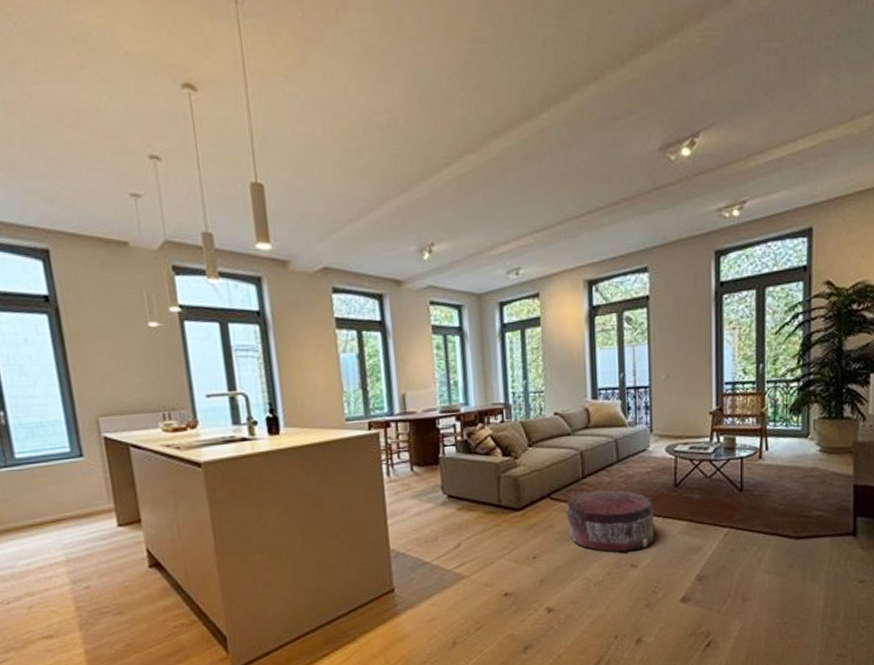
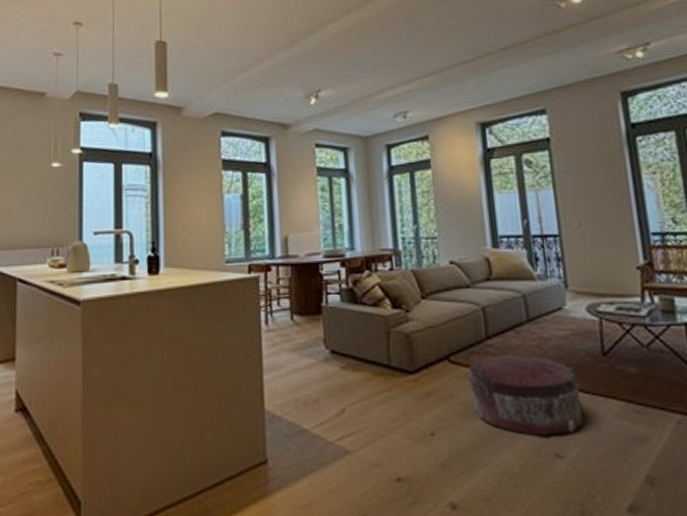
kettle: none [179,403,208,437] -> present [66,240,91,273]

